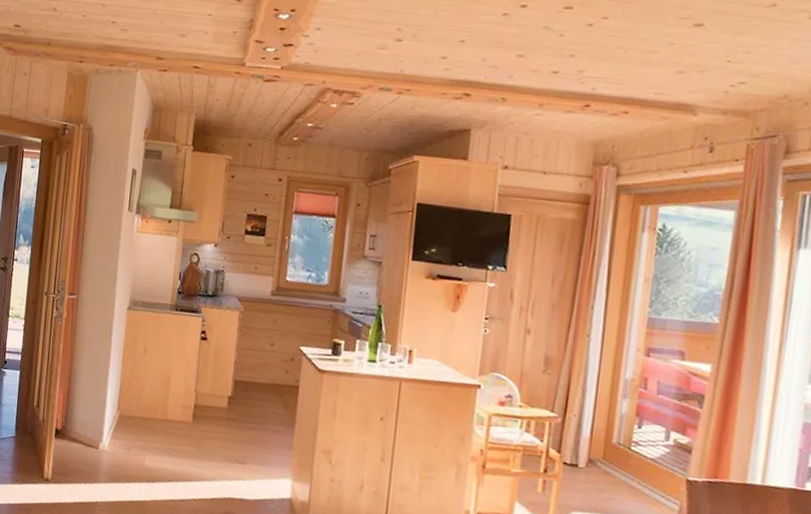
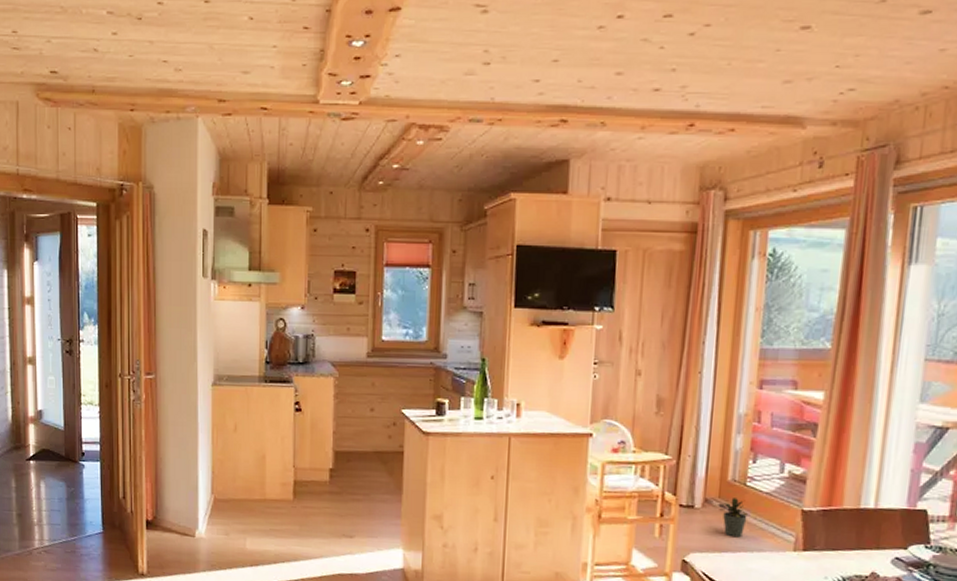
potted plant: none [602,460,633,501] -> present [718,498,749,538]

